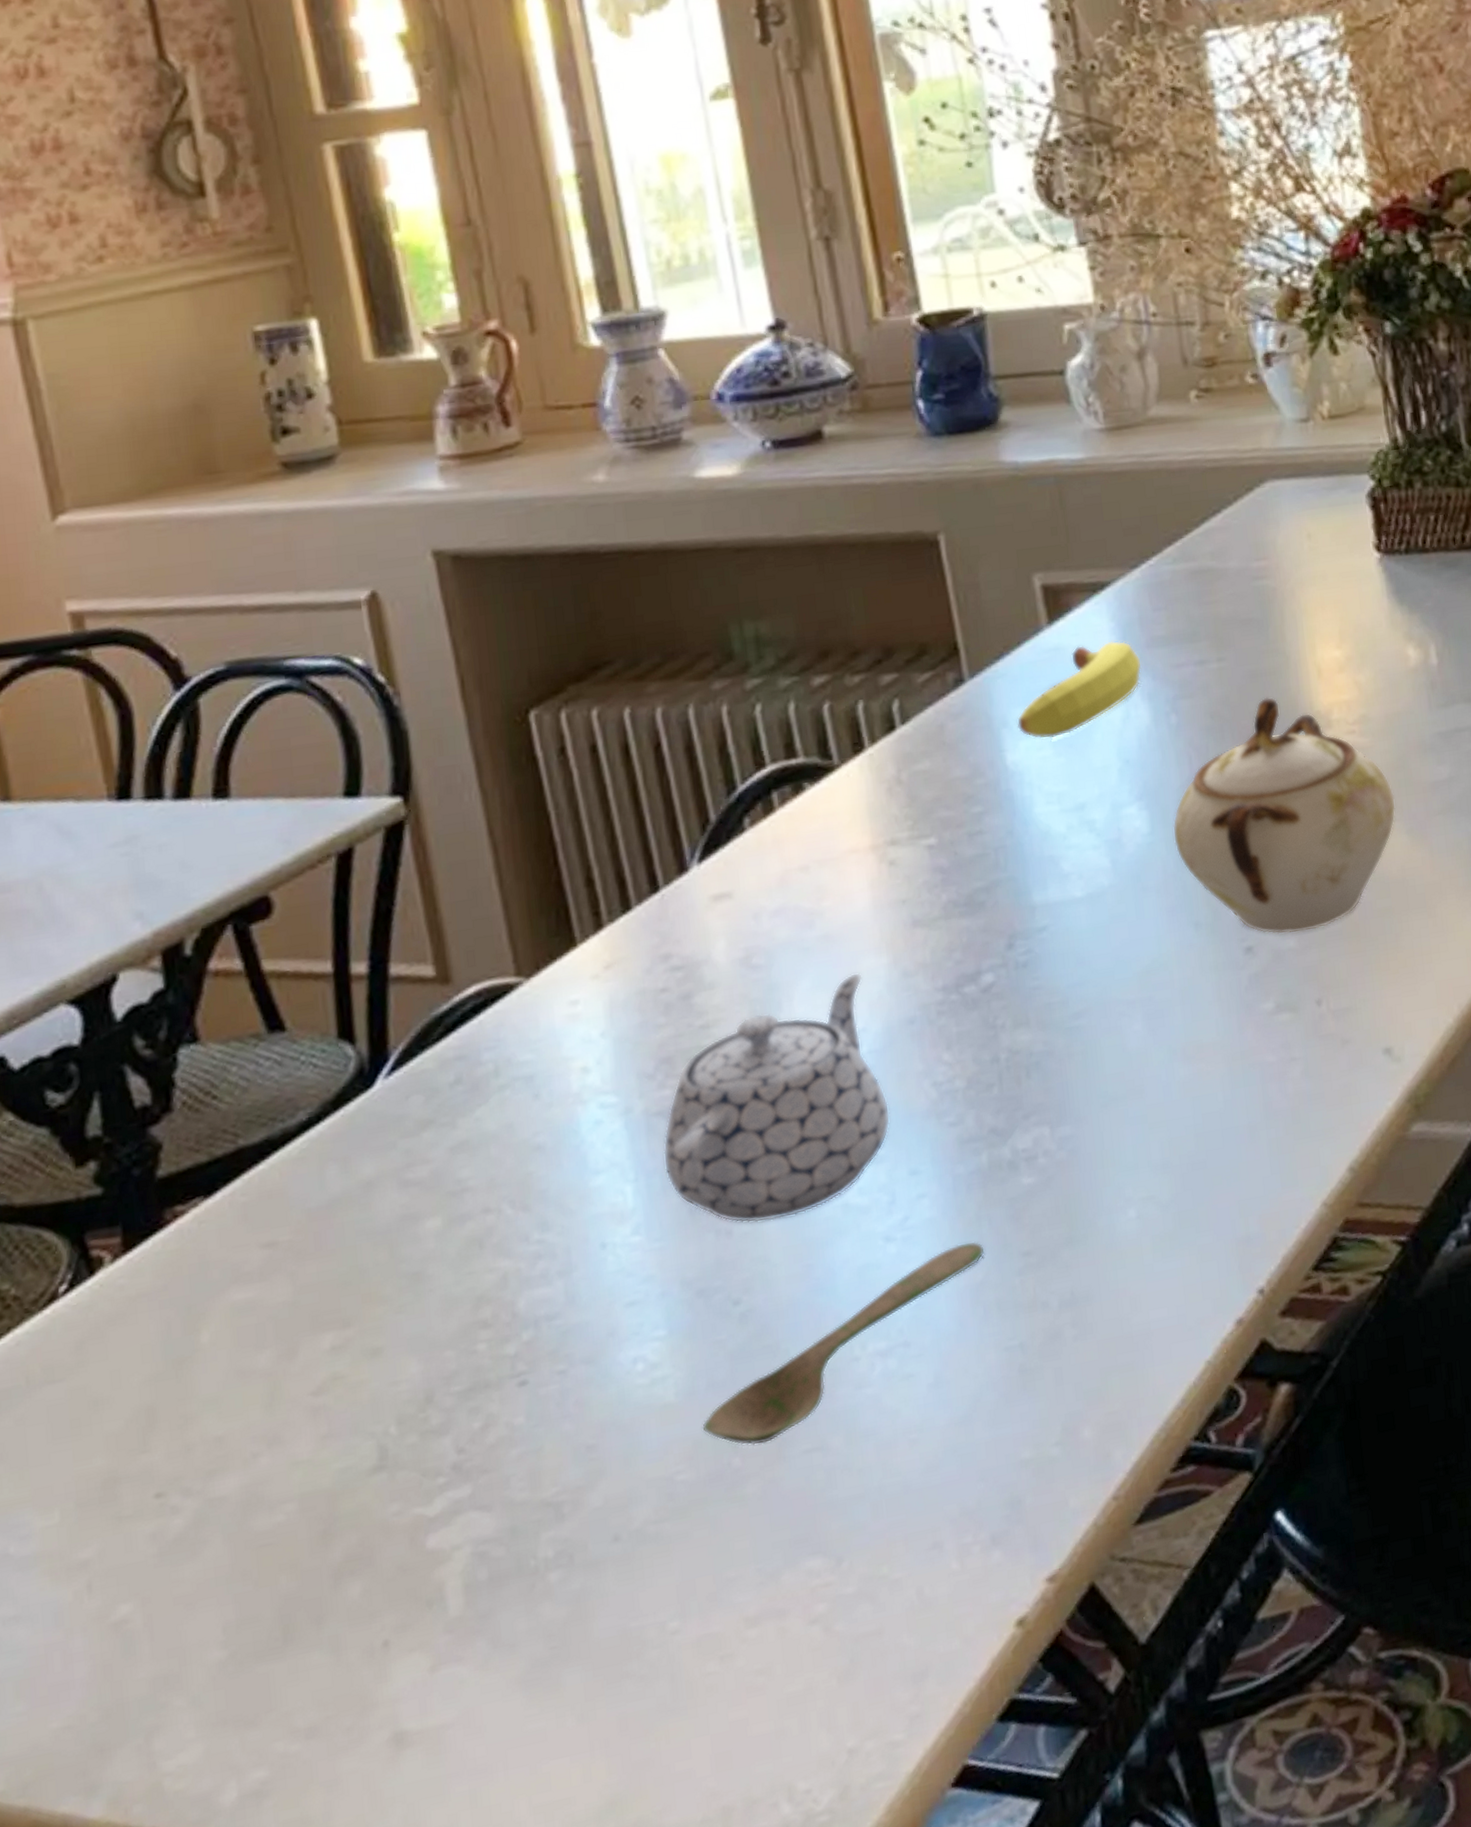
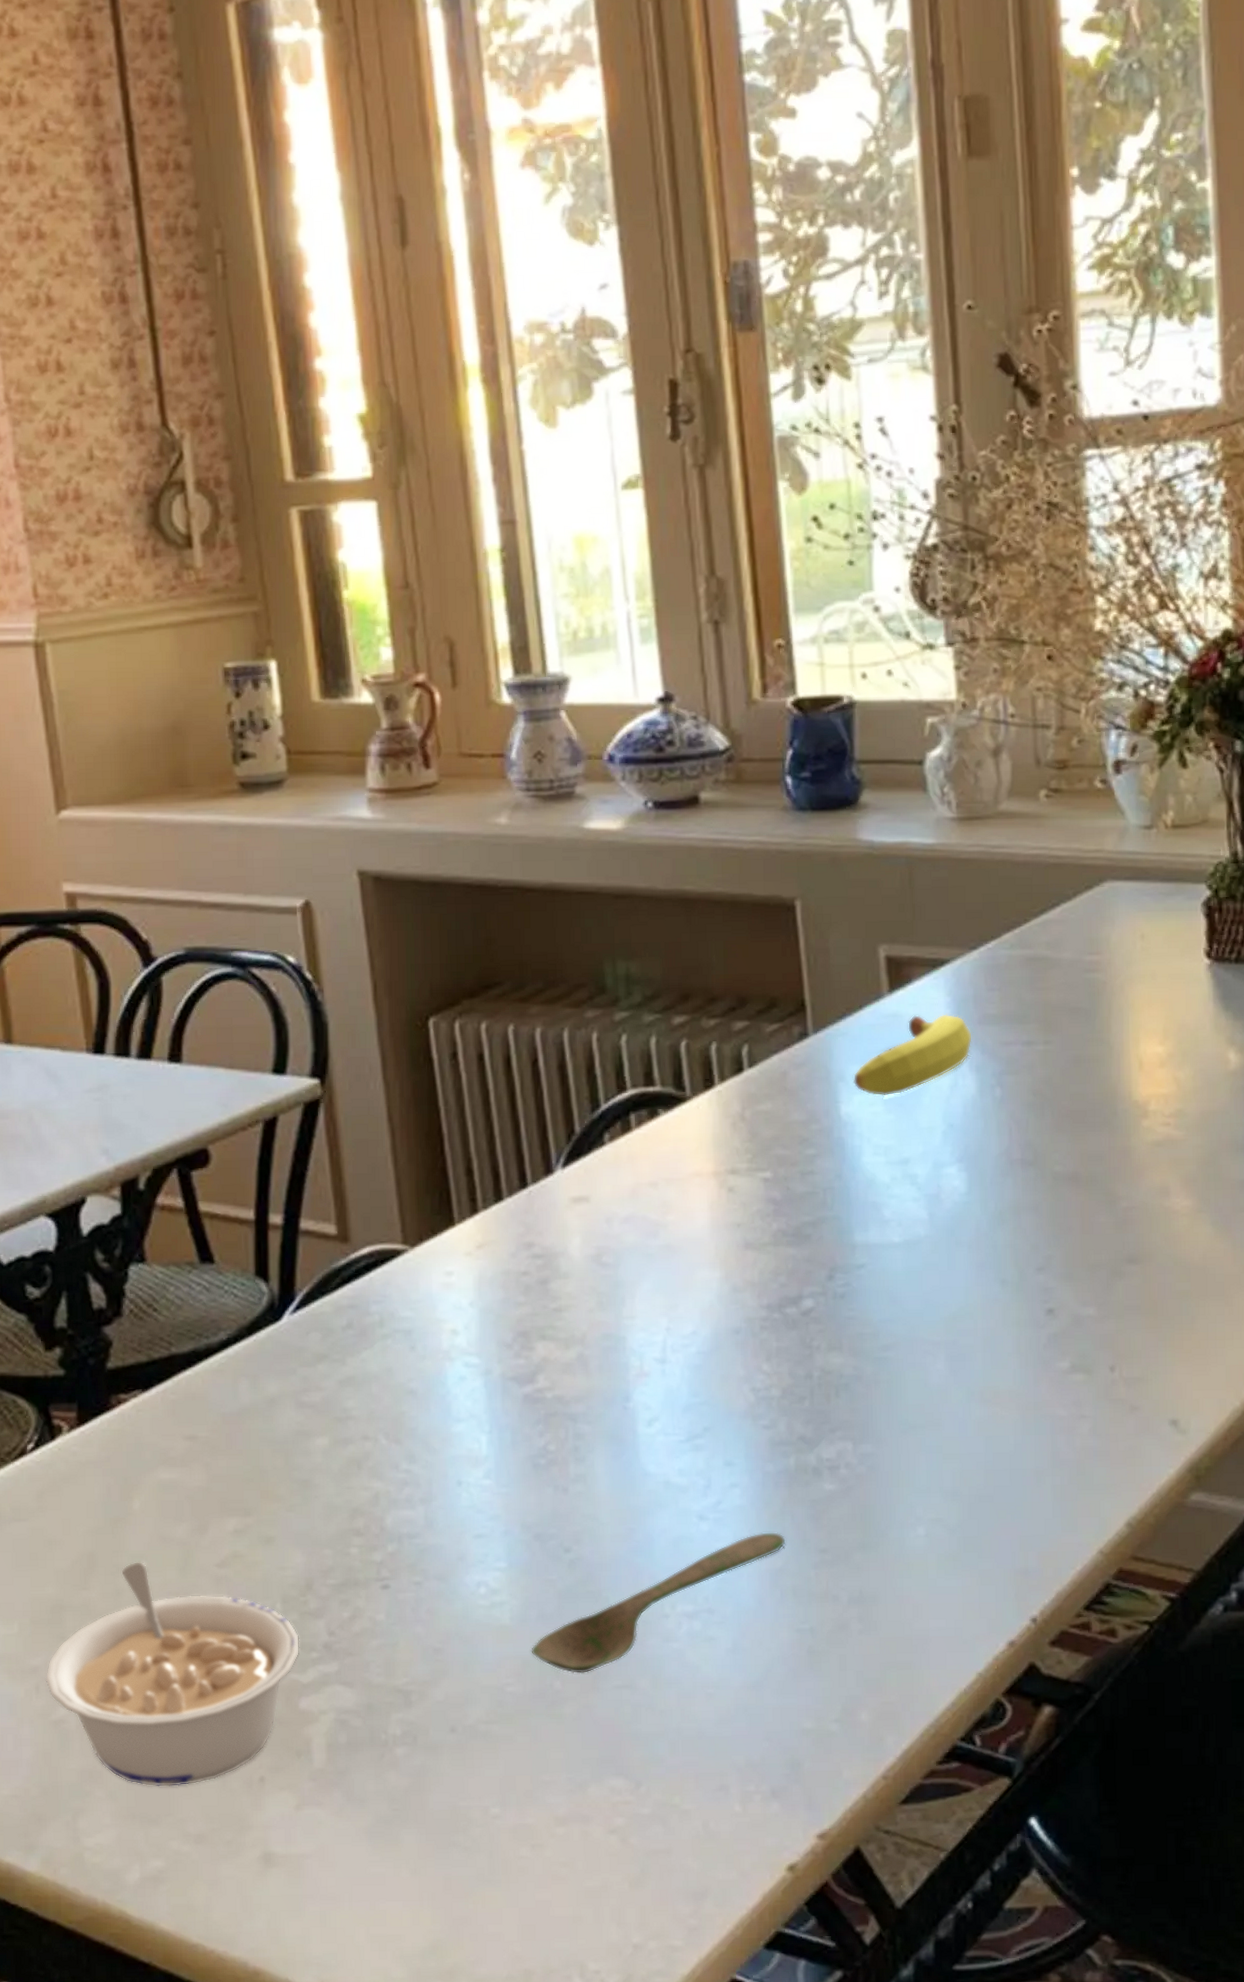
legume: none [99,1405,424,1681] -> present [45,1561,300,1788]
teapot: present [662,972,891,1224] -> none [514,1281,712,1486]
sugar bowl: present [1172,696,1396,935] -> none [988,1082,1203,1303]

